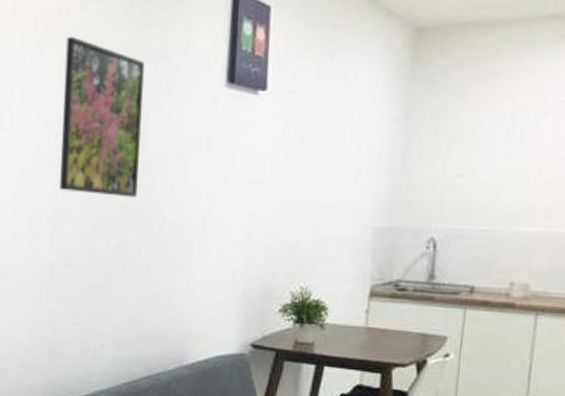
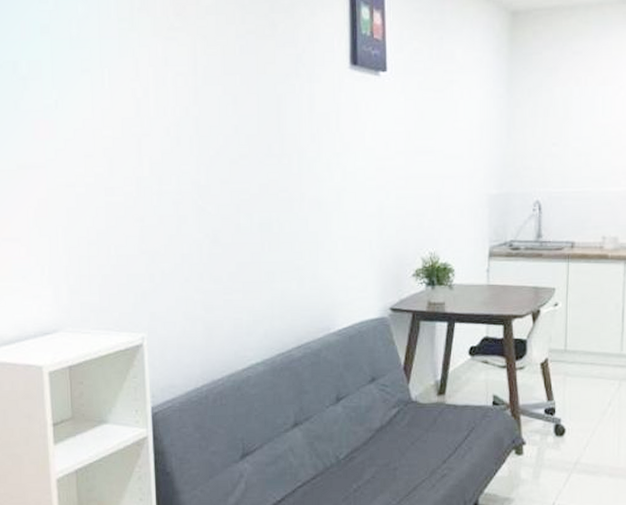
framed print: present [60,36,144,198] -> none [196,22,276,177]

